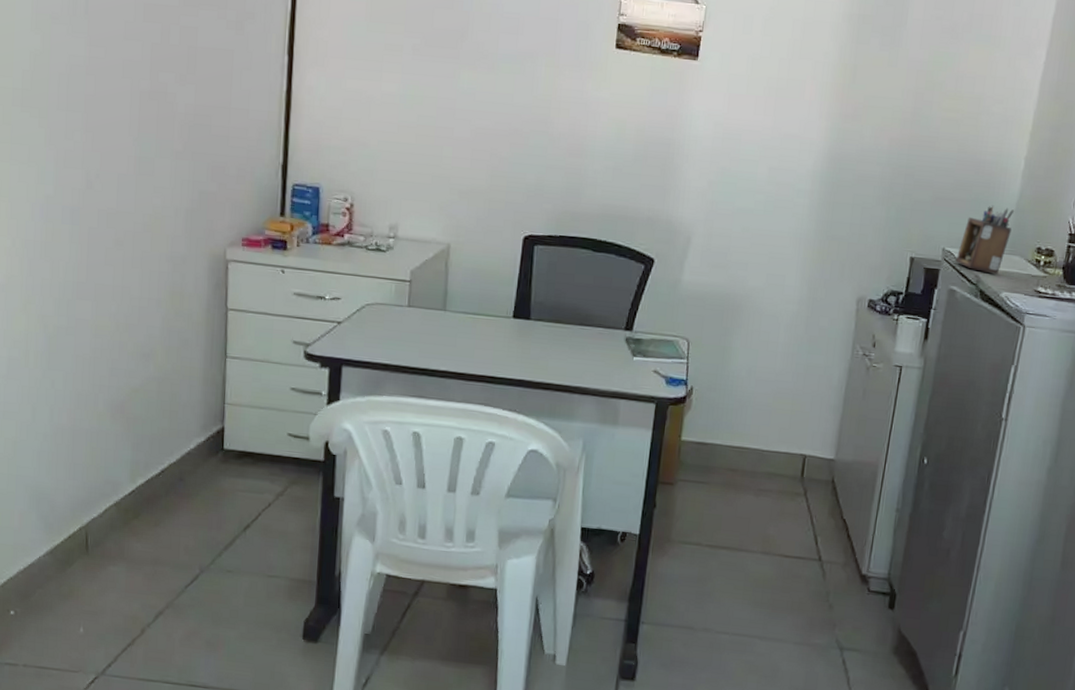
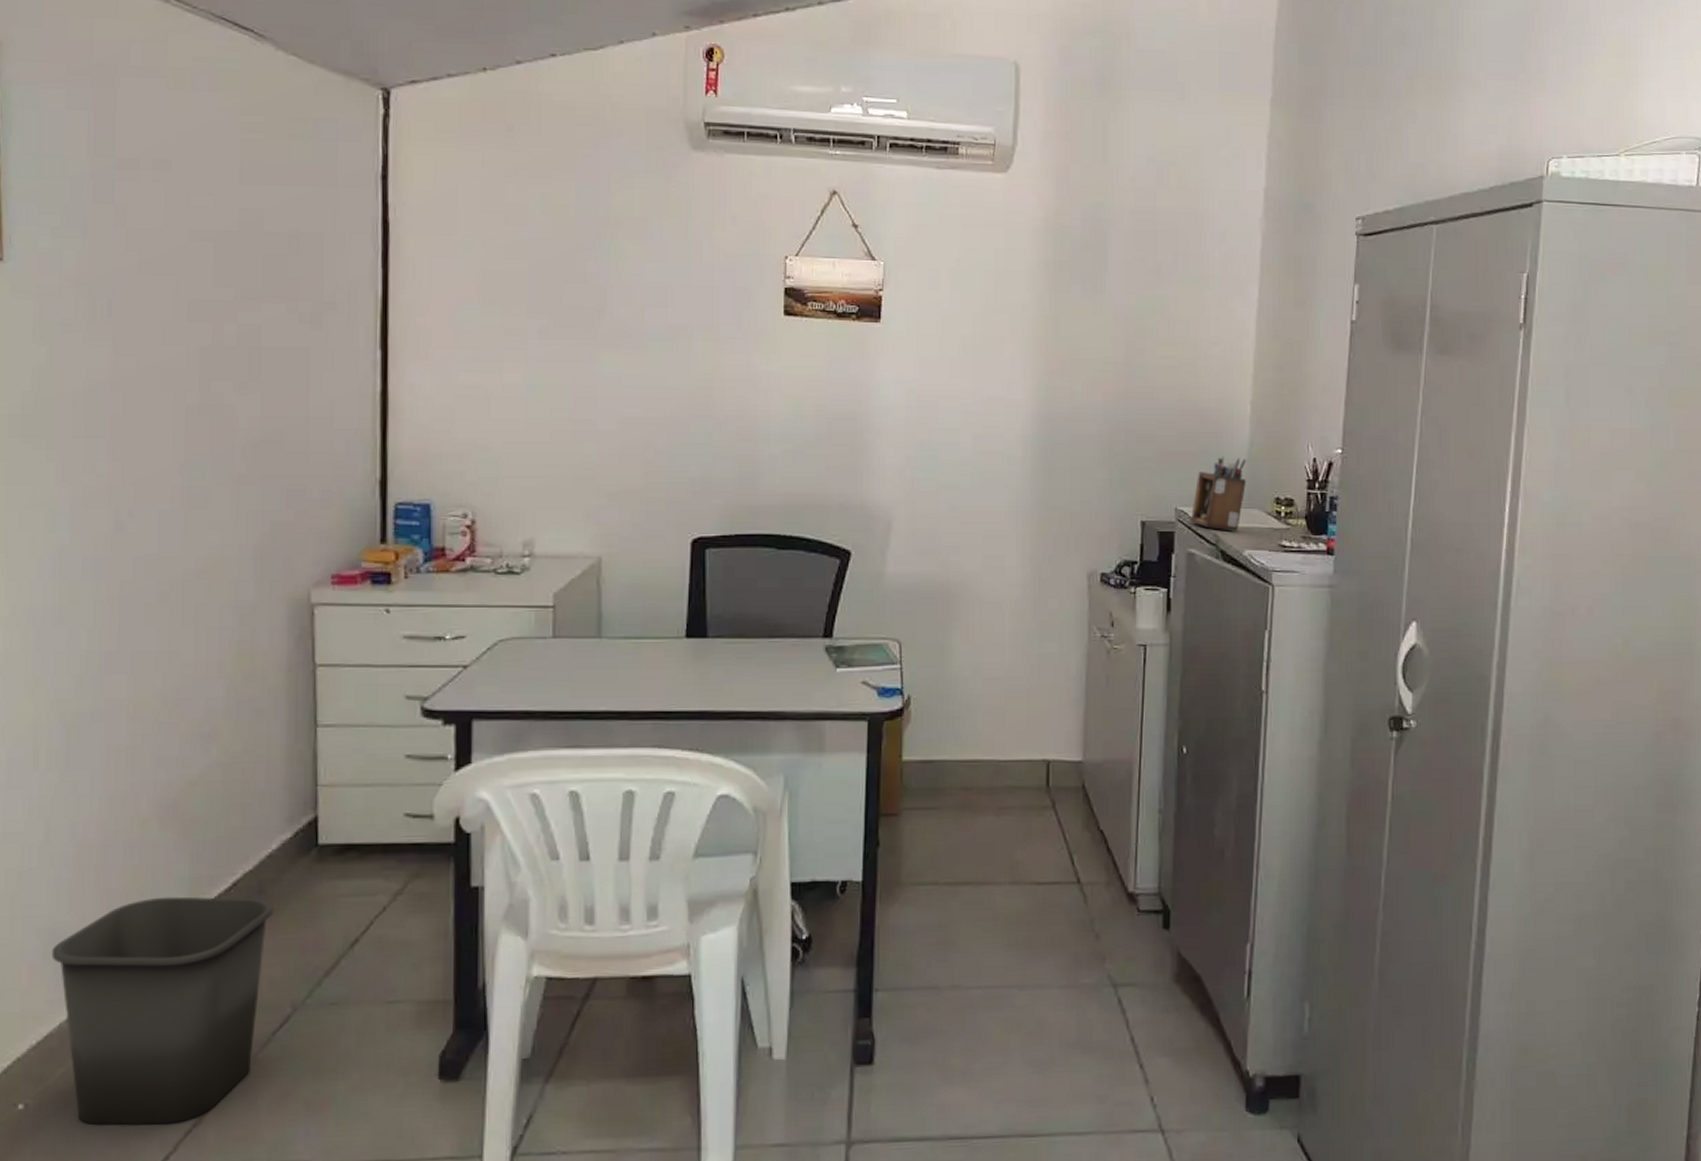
waste bin: none [34,473,190,642] -> present [51,896,273,1126]

